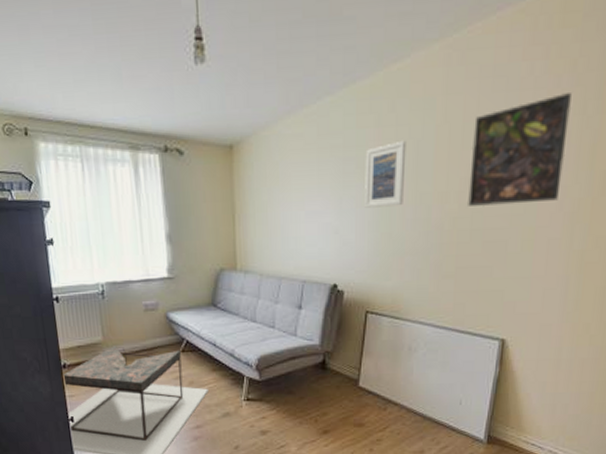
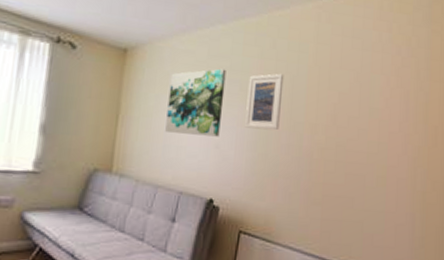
wall art: none [280,147,339,224] -> present [165,68,226,137]
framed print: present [468,93,572,207] -> none [333,60,409,145]

